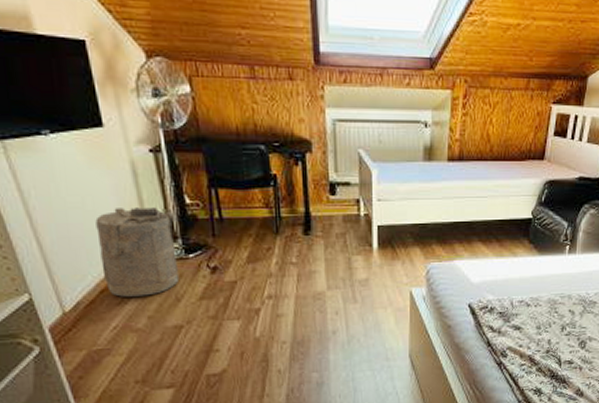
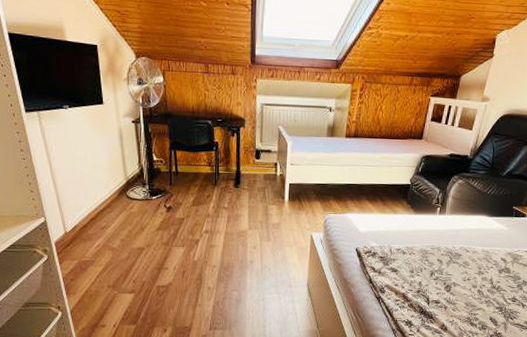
laundry hamper: present [95,207,180,297] -> none [92,161,145,225]

